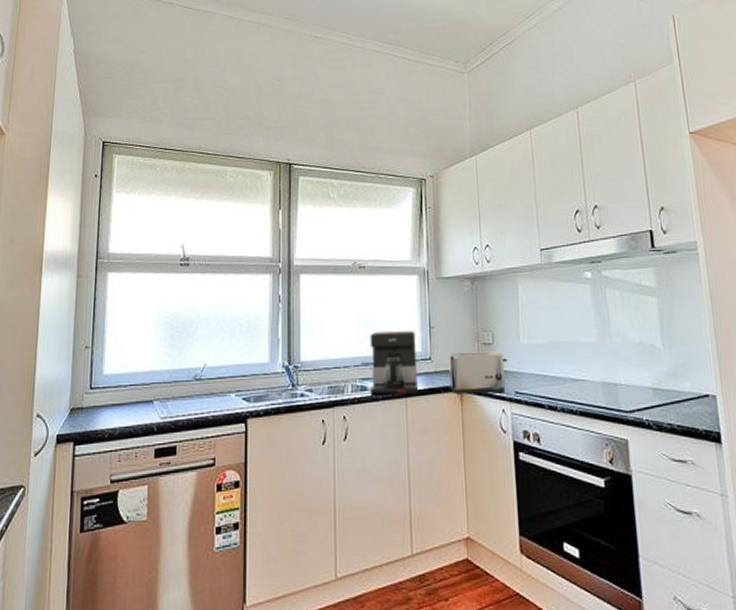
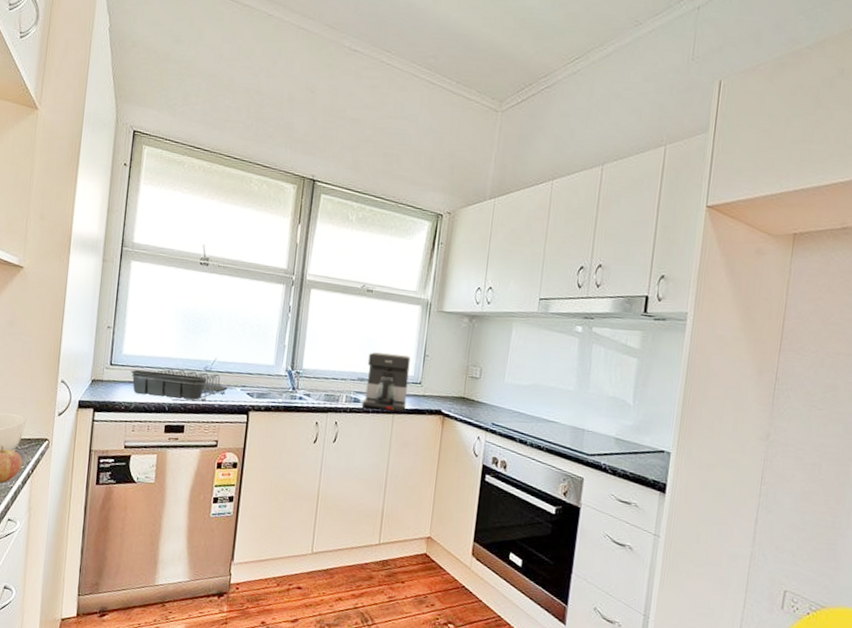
dish rack: none [113,381,222,418] -> present [131,369,229,401]
toaster: present [448,351,507,395] -> none [433,380,490,423]

